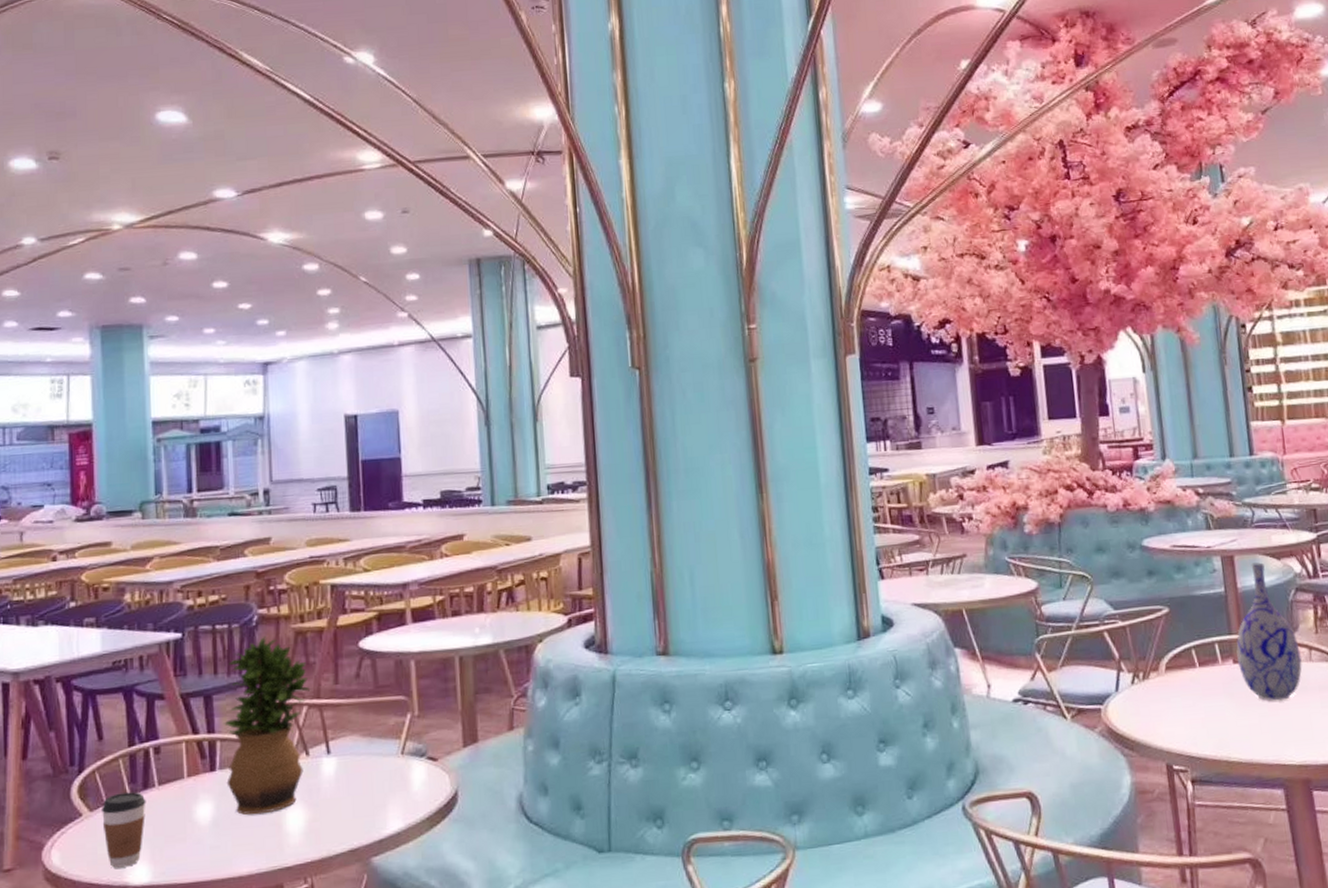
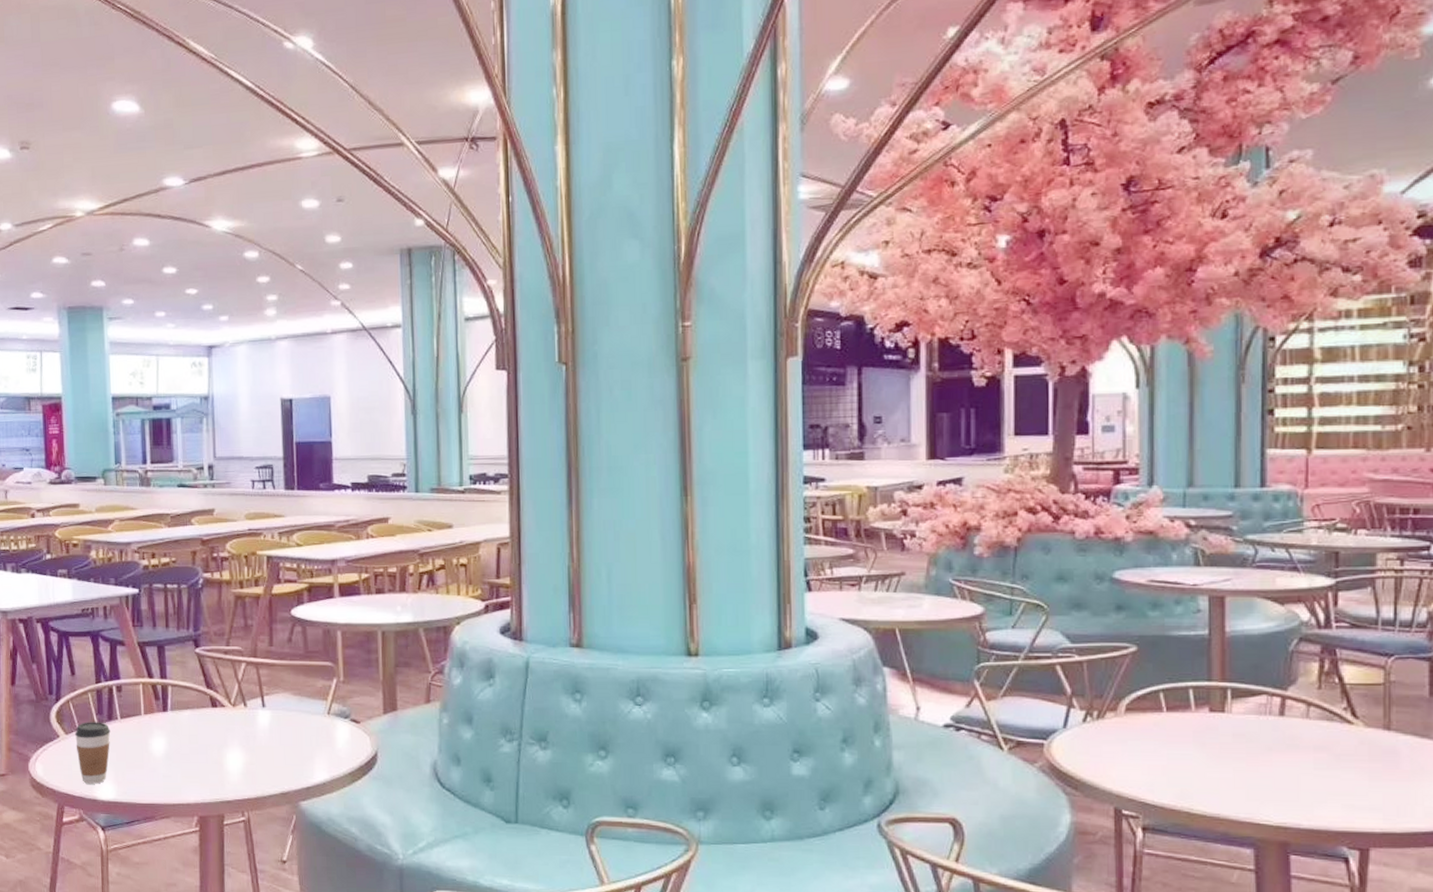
potted plant: present [224,635,311,815] -> none [174,597,249,753]
vase: present [1236,562,1302,702] -> none [1215,606,1296,758]

